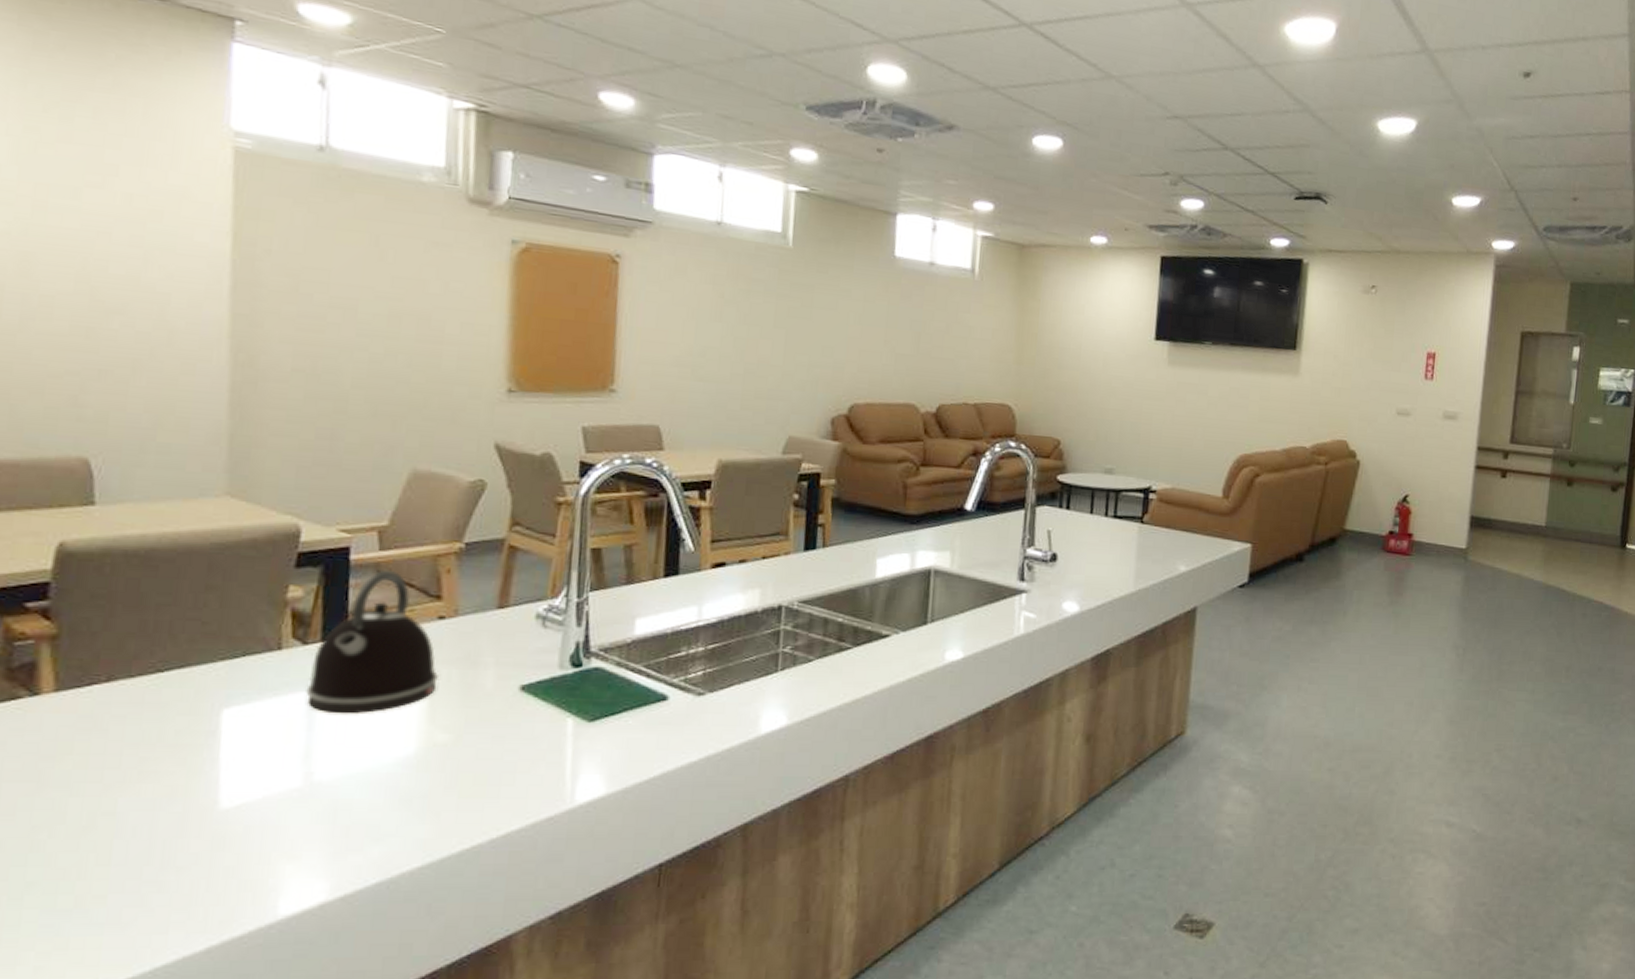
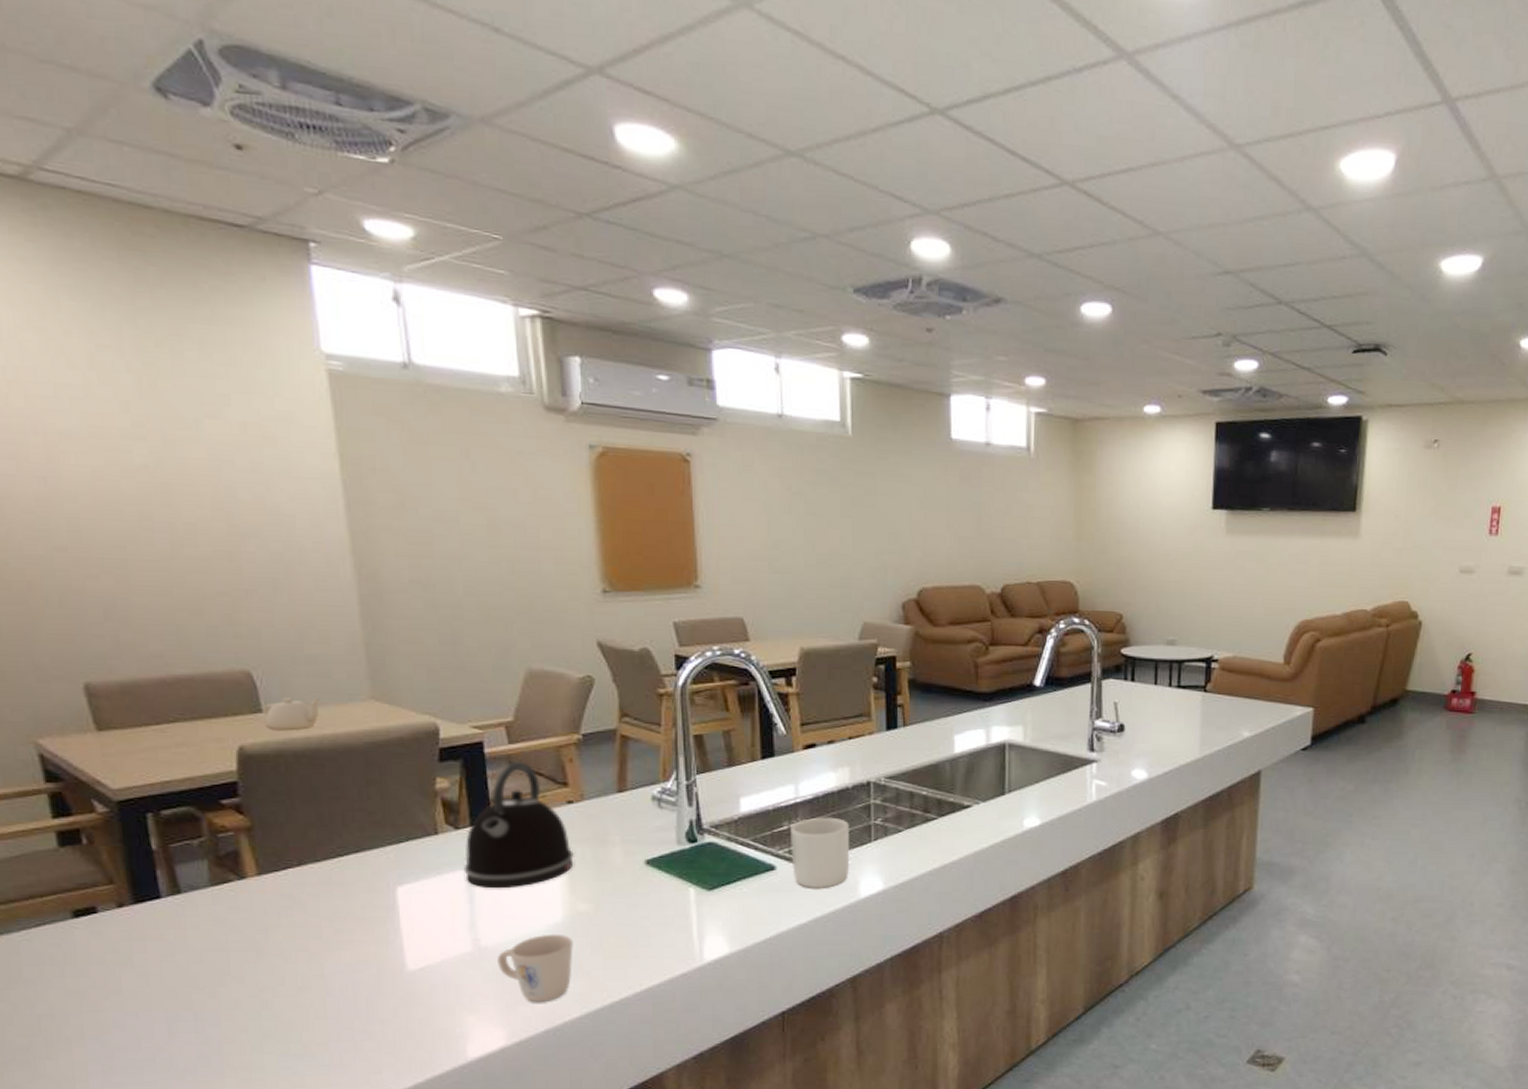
teapot: none [93,489,167,527] -> present [262,697,321,731]
mug: none [330,768,425,848] -> present [497,934,573,1002]
mug: none [687,642,755,723] -> present [789,817,849,889]

